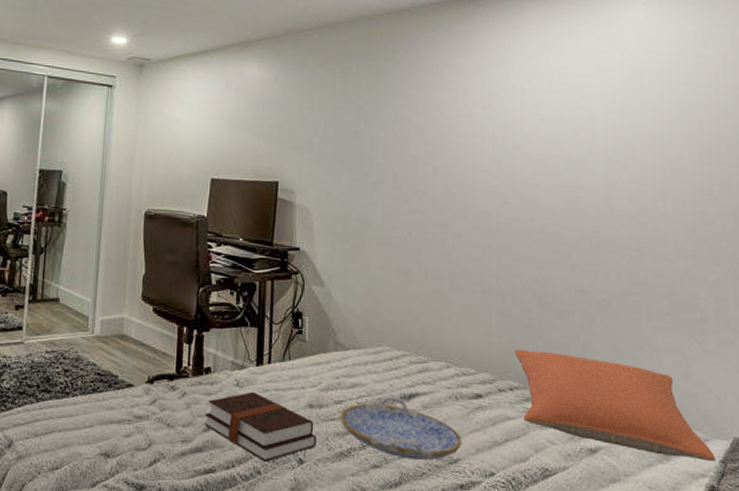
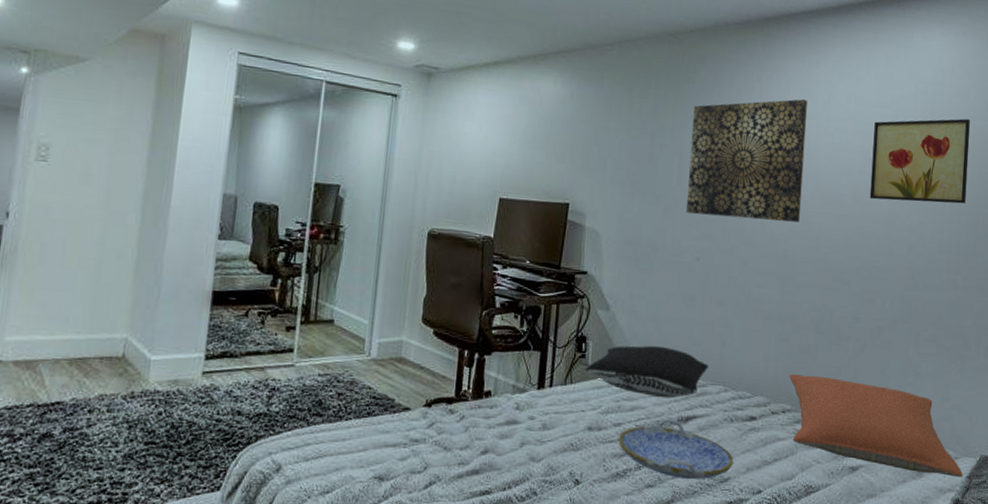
hardback book: present [203,391,316,462] -> none [481,414,594,483]
pillow: none [302,321,428,375] -> present [585,345,708,399]
wall art: none [394,73,511,194] -> present [686,99,808,222]
wall art: none [582,85,687,171] -> present [869,118,970,204]

